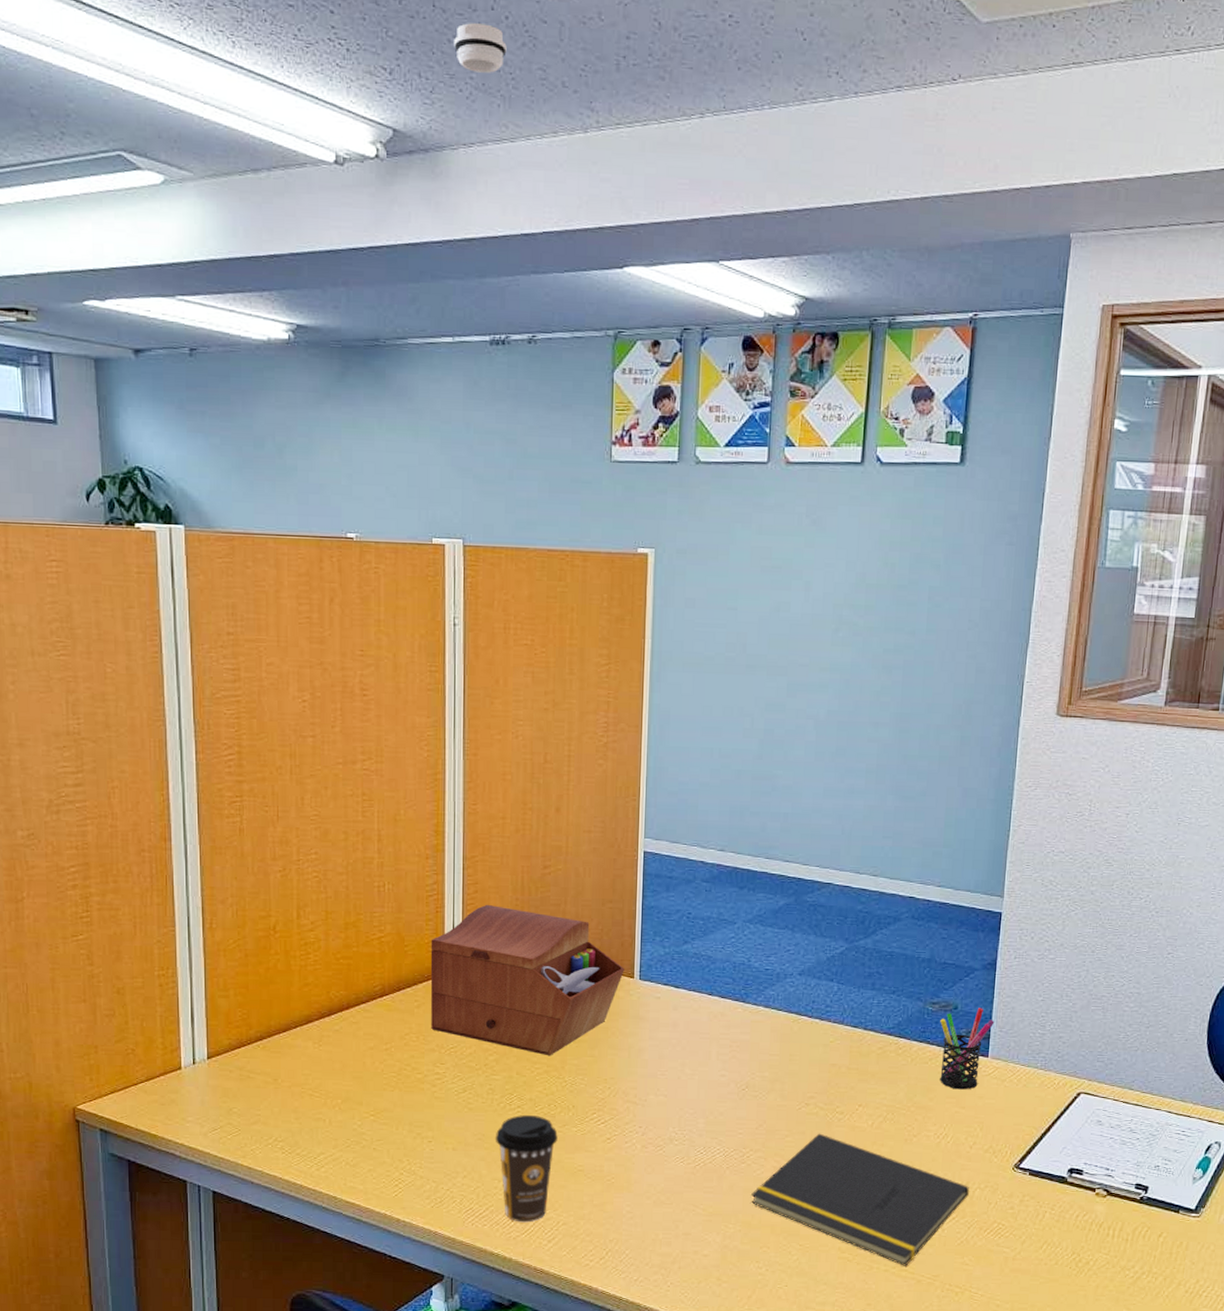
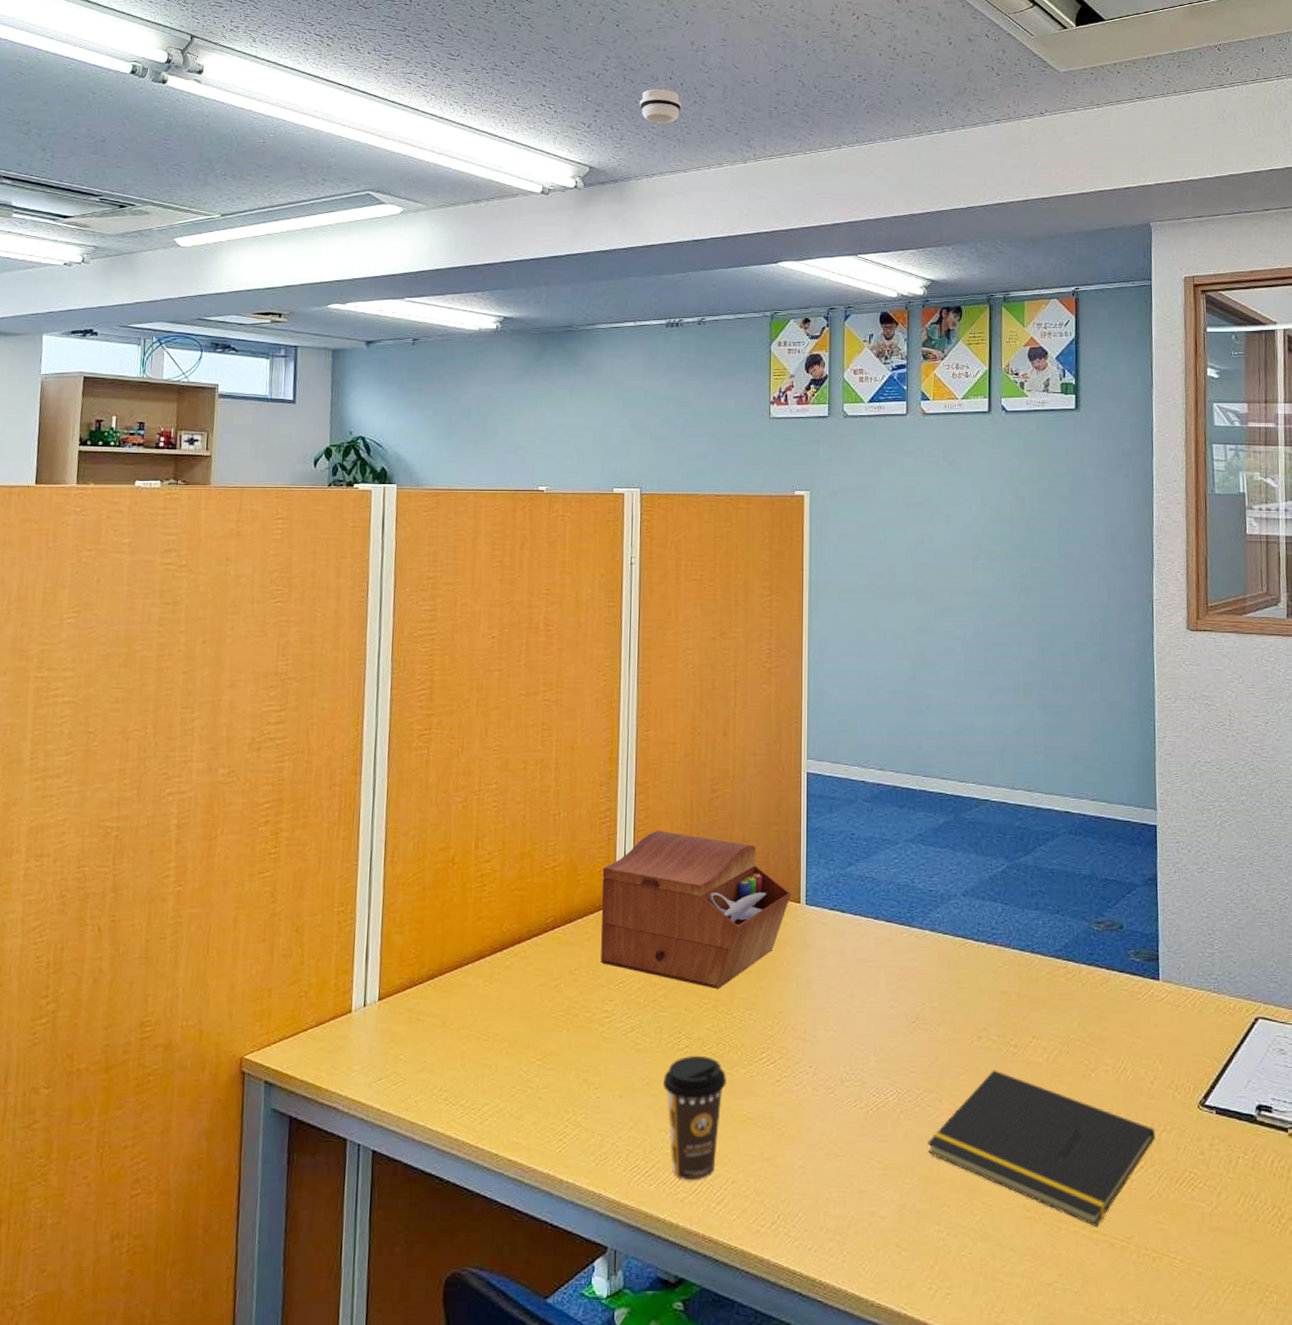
pen holder: present [940,1008,995,1090] -> none [1107,926,1162,1017]

